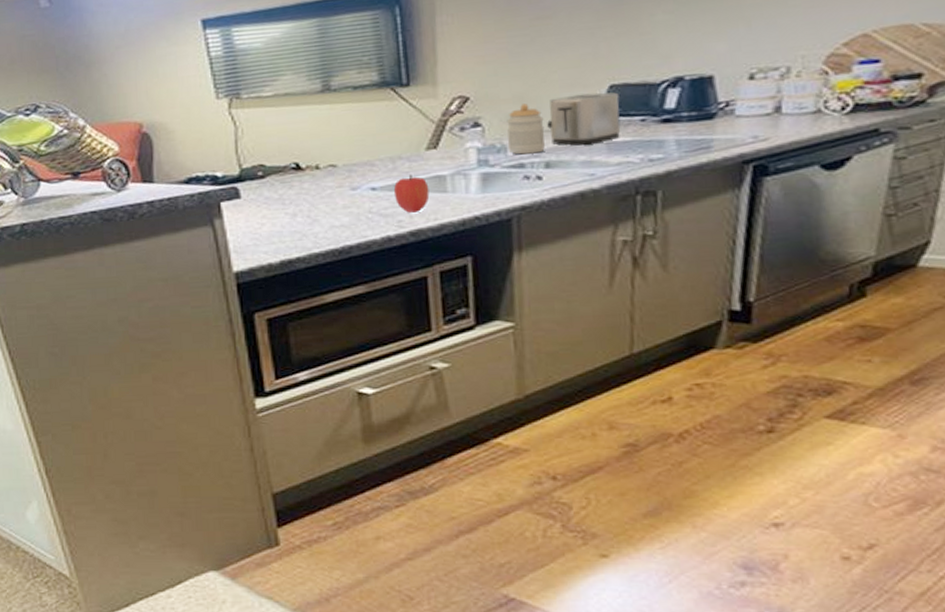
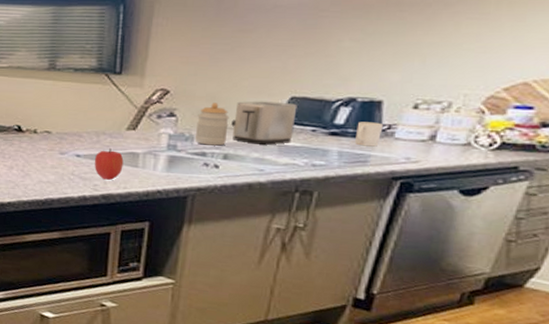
mug: none [690,100,721,131] -> present [355,122,384,147]

